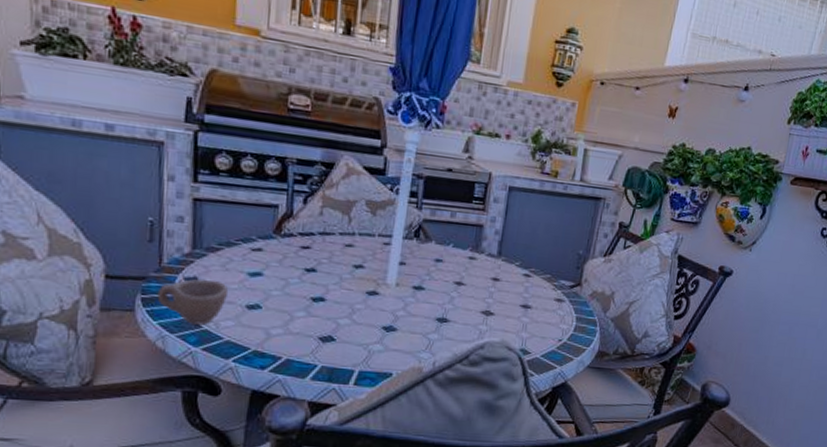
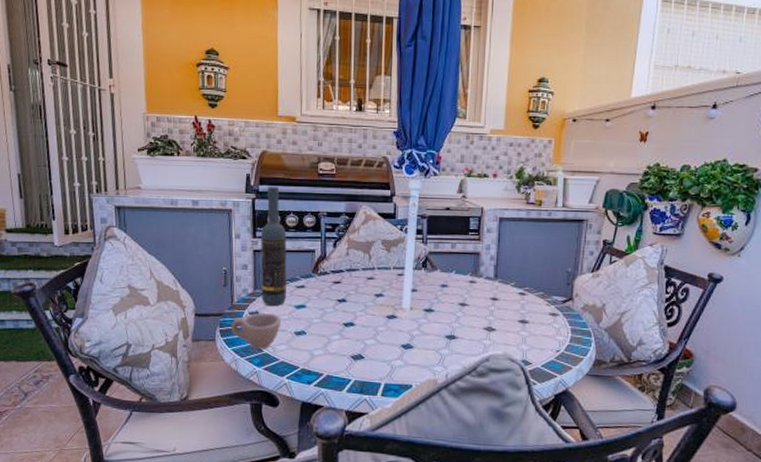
wine bottle: none [202,116,241,272] -> present [260,186,287,307]

